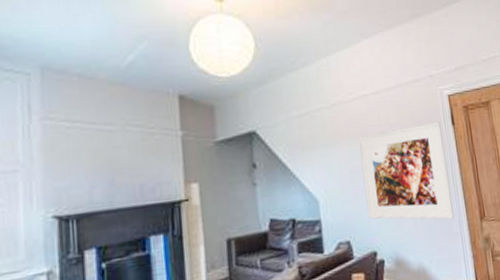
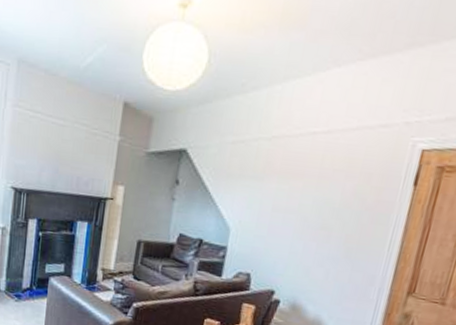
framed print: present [359,122,455,220] -> none [276,175,399,284]

